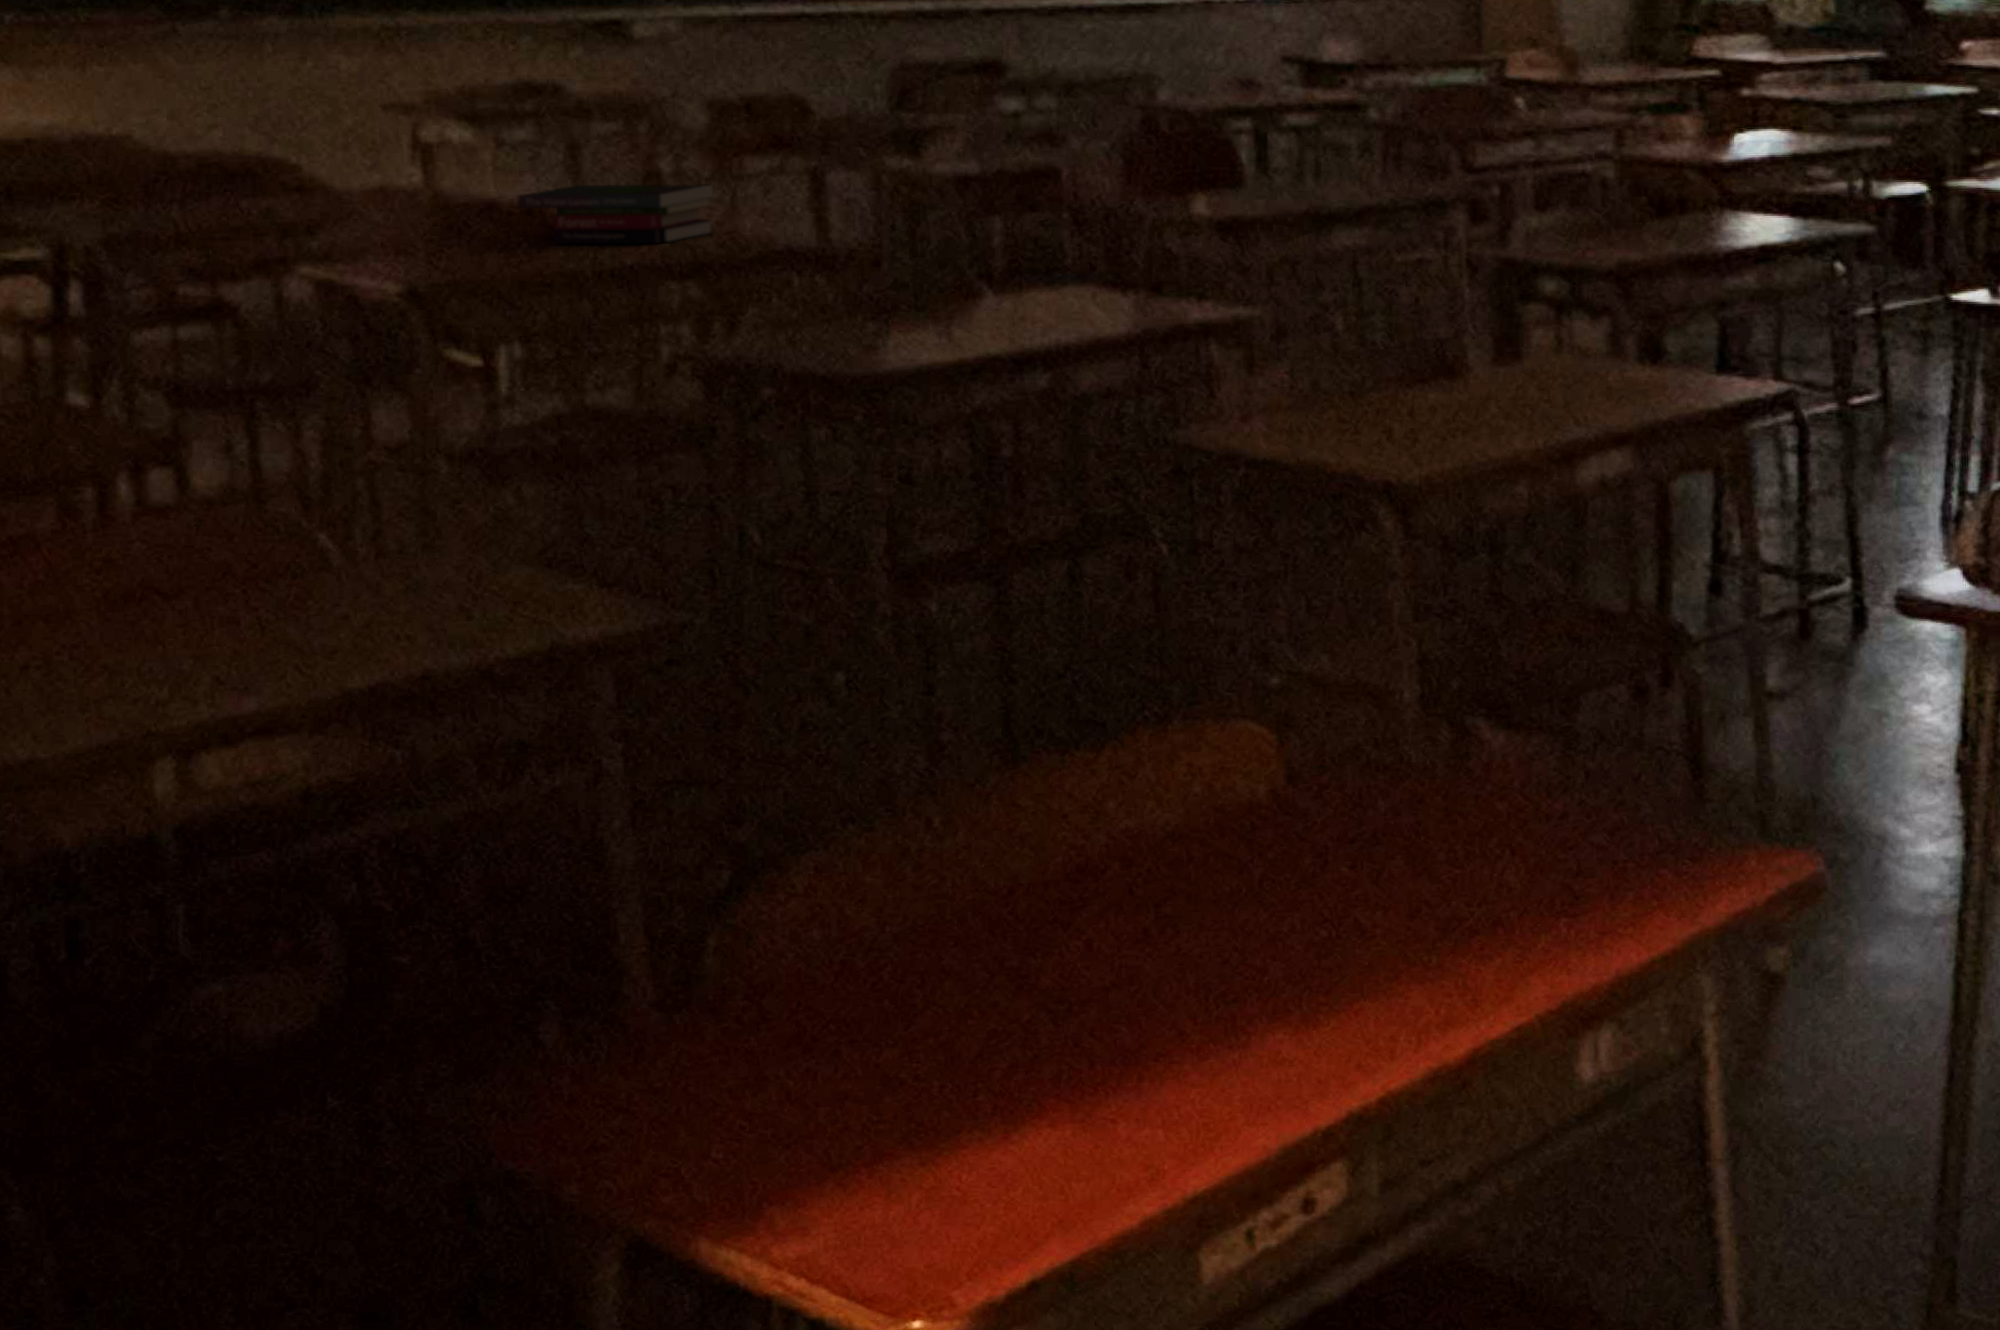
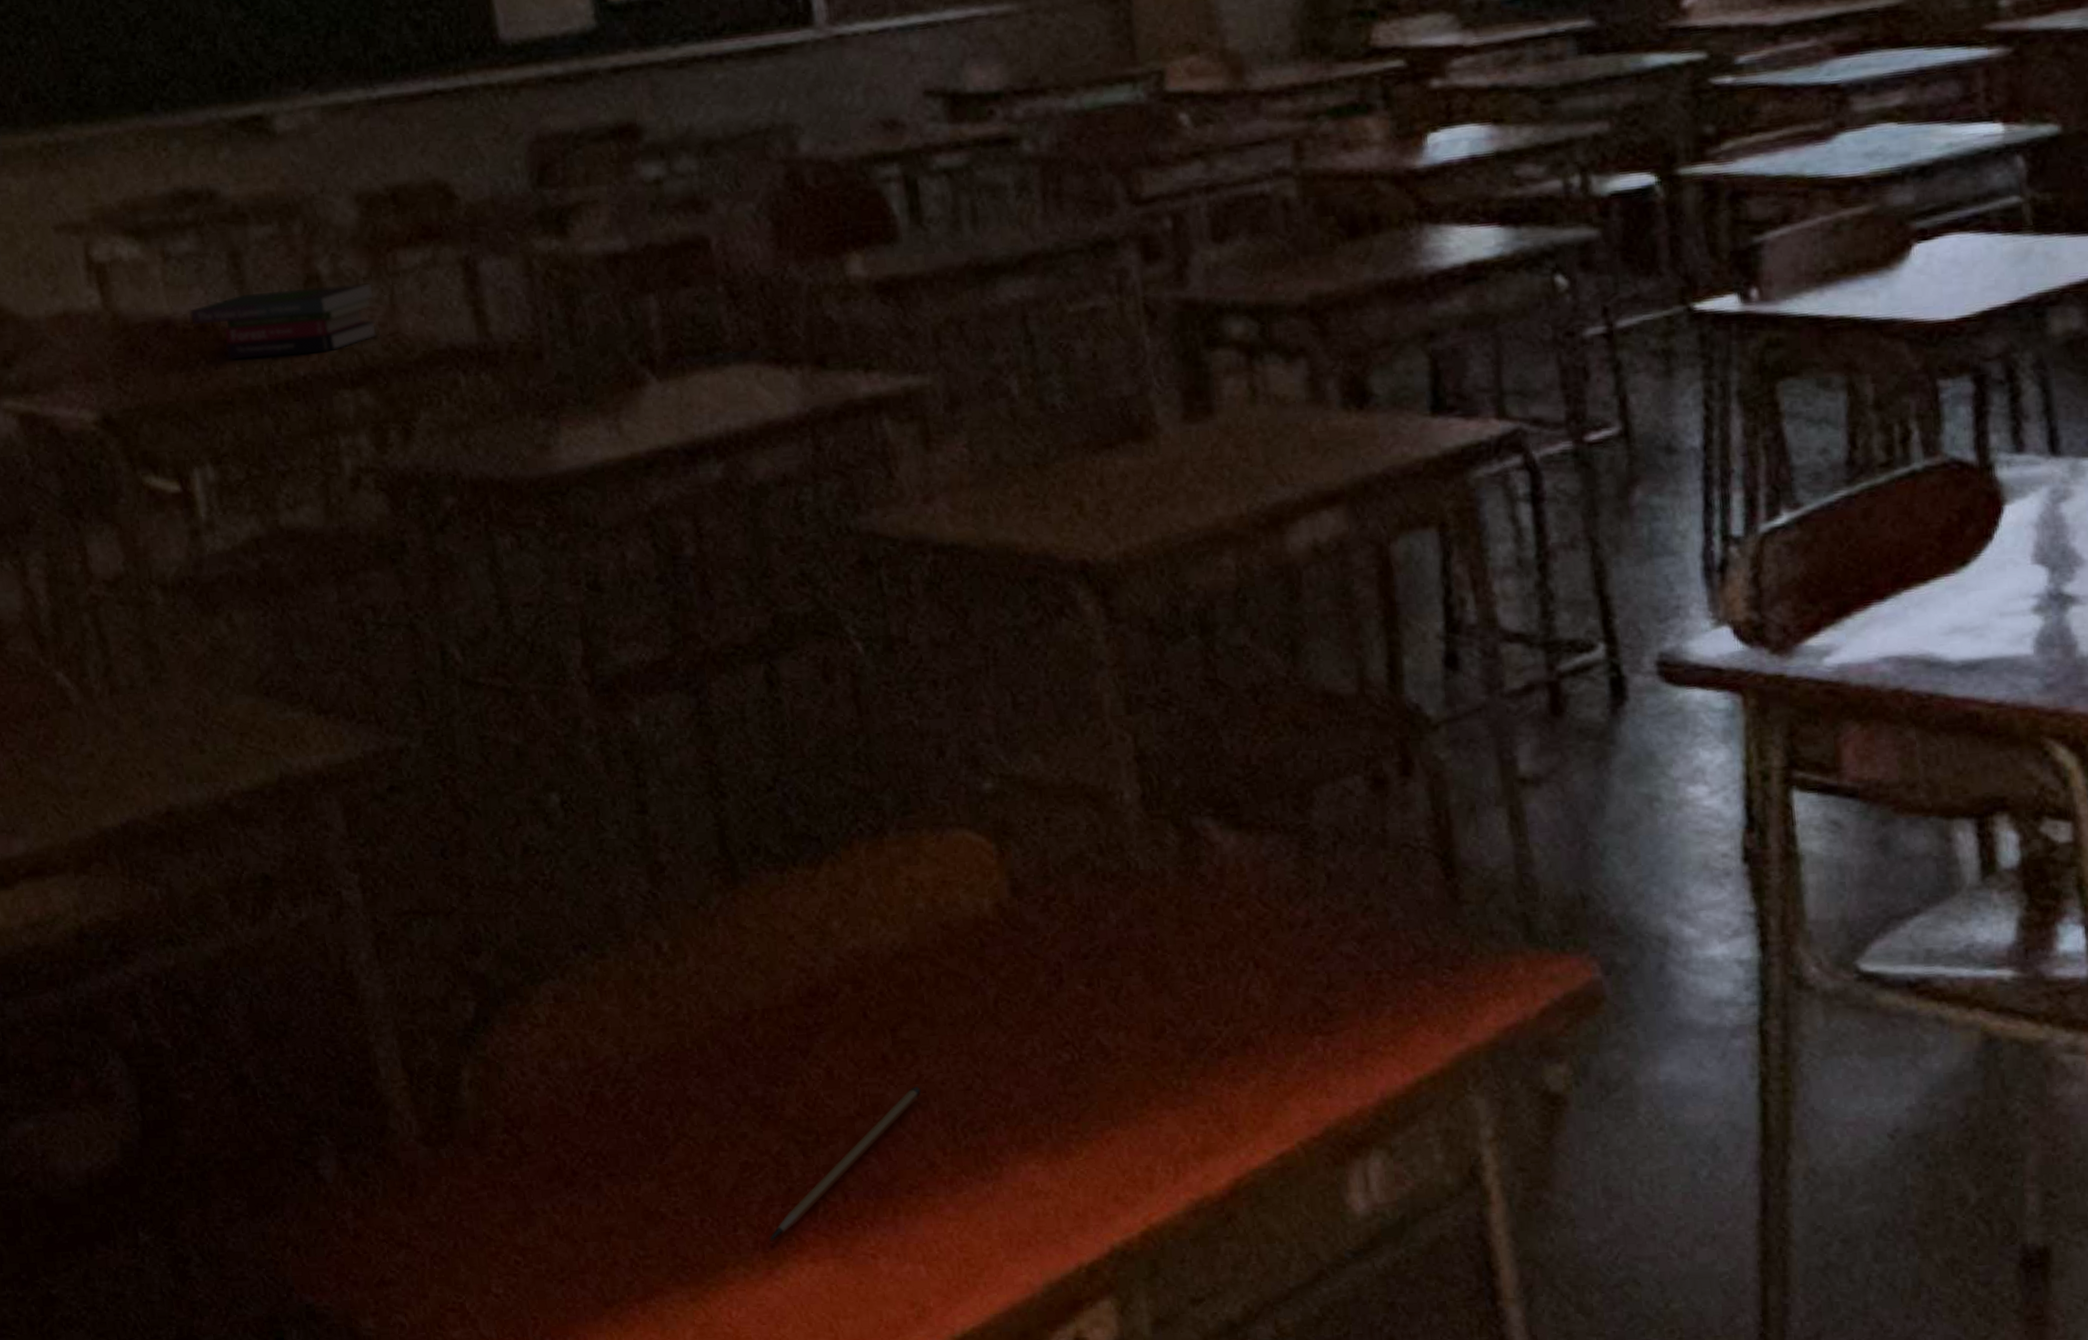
pencil: none [1009,959,1178,1107] -> present [769,1086,921,1242]

